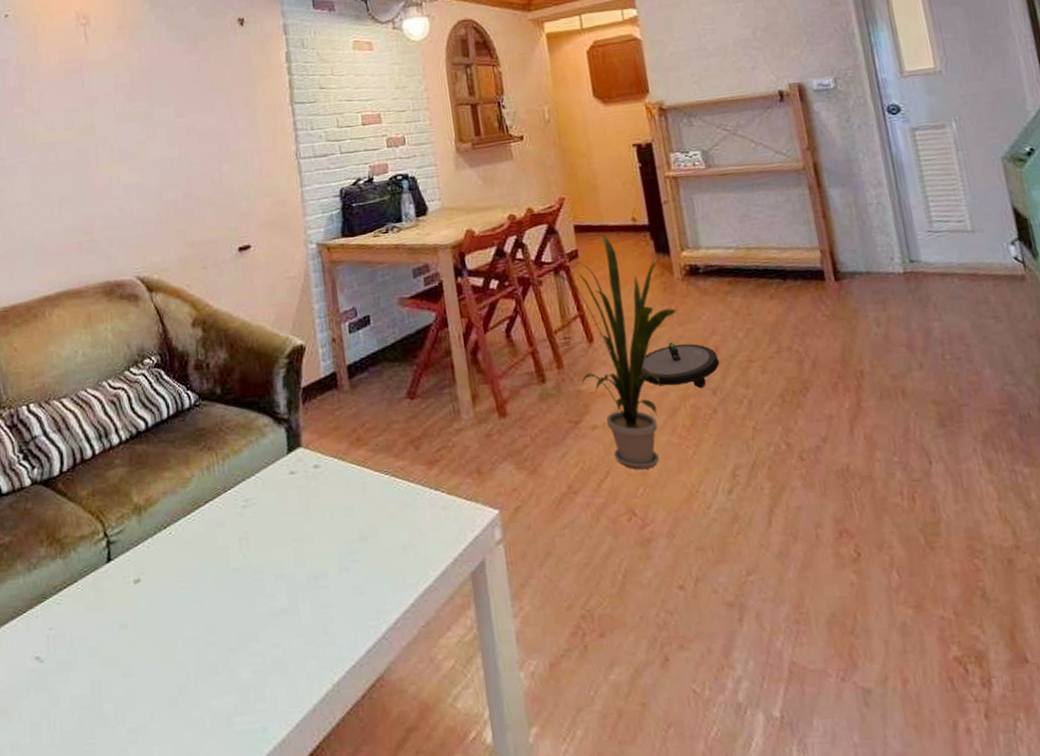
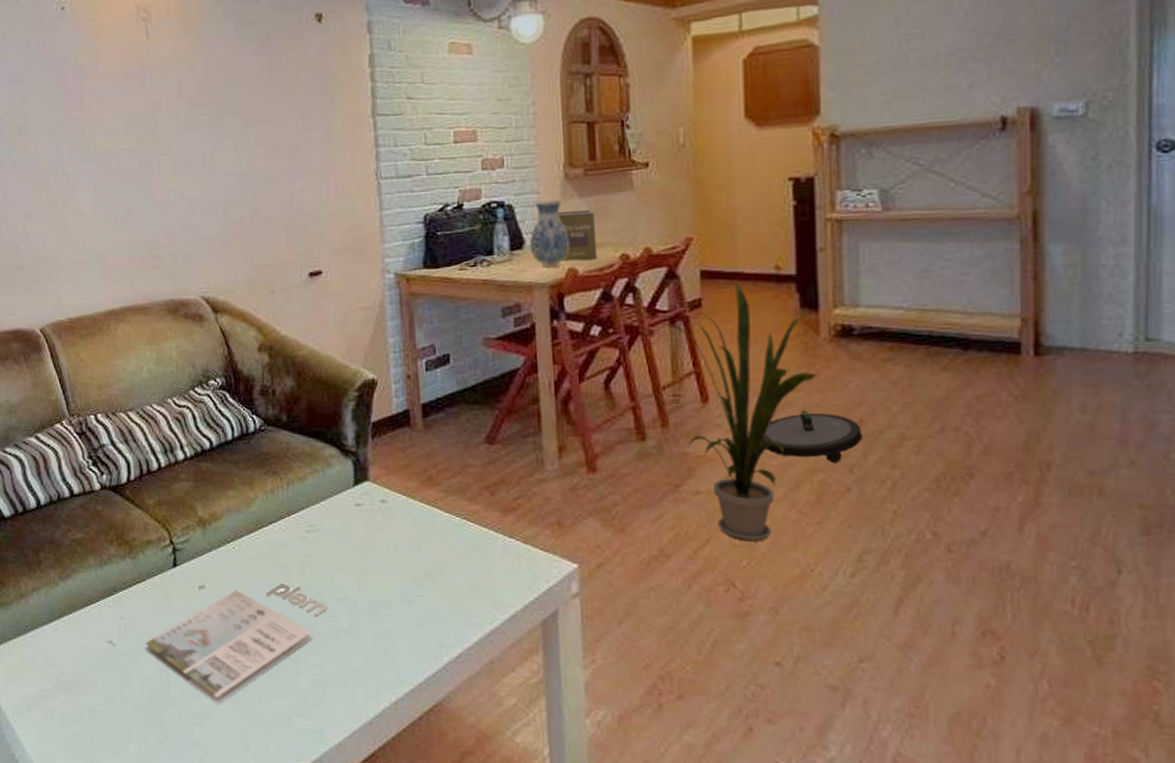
magazine: none [75,566,266,715] -> present [144,584,328,705]
vase: none [432,170,467,230] -> present [529,199,570,267]
books: none [453,177,490,225] -> present [557,209,598,262]

